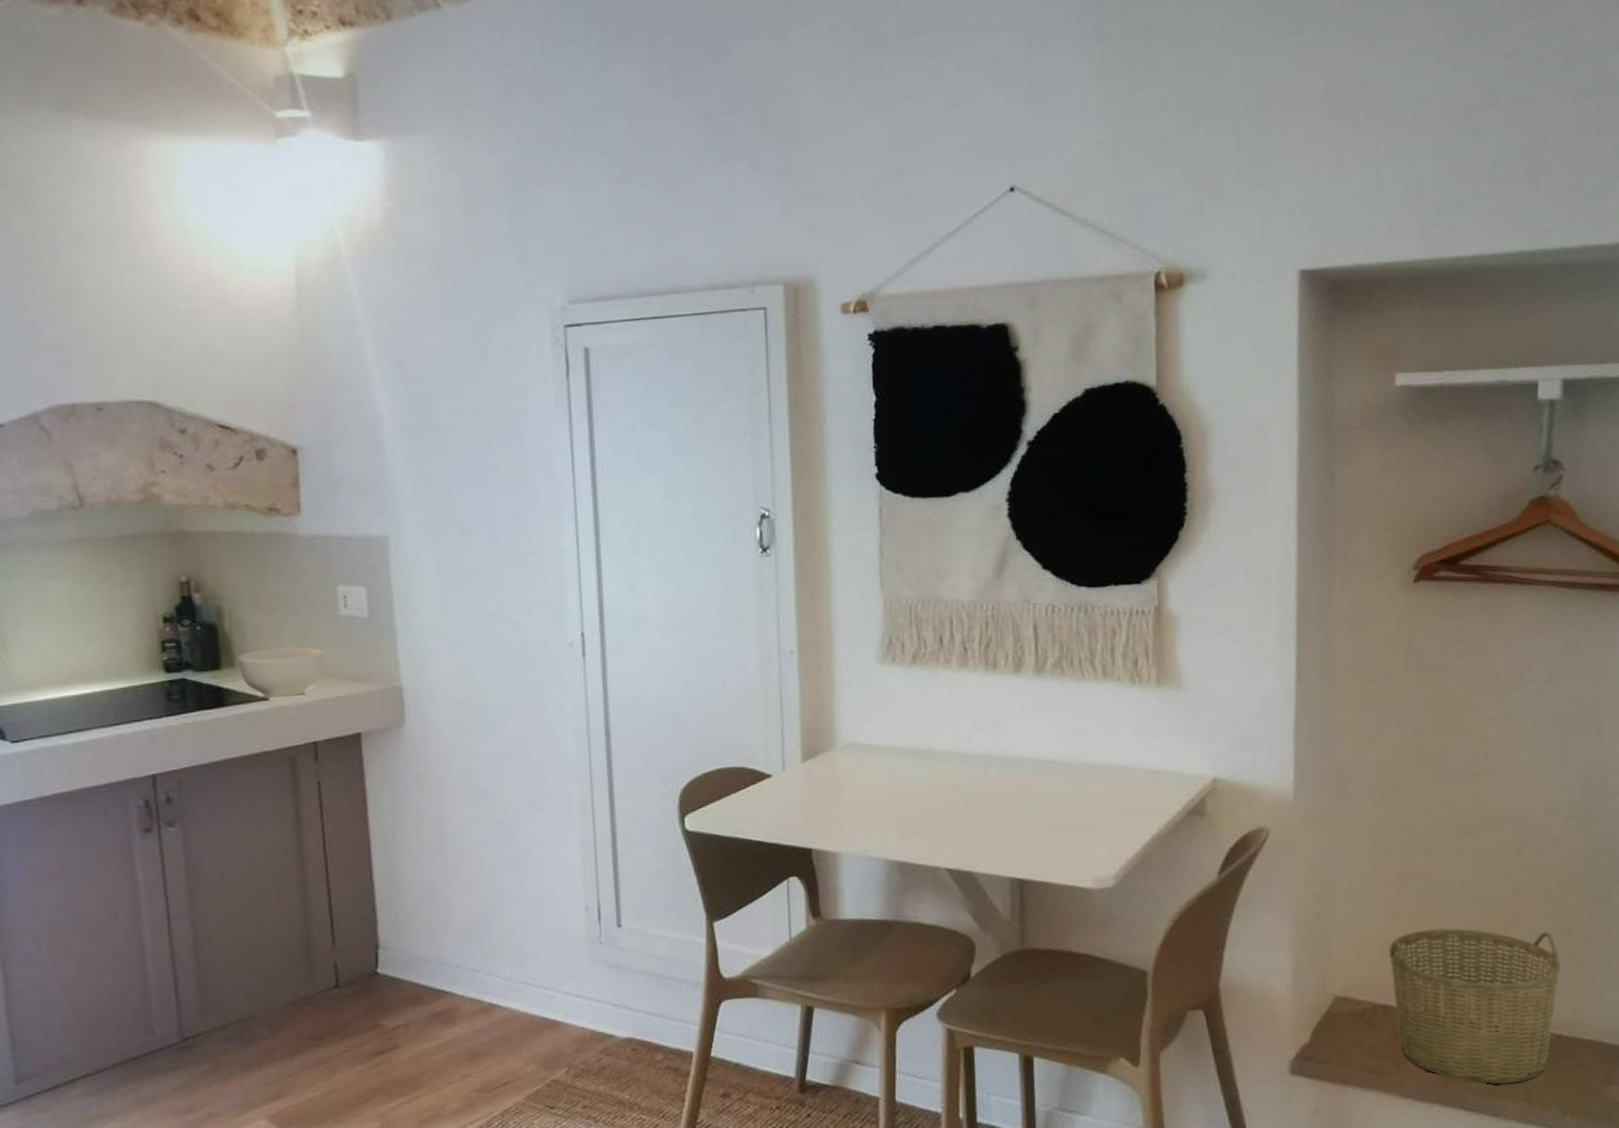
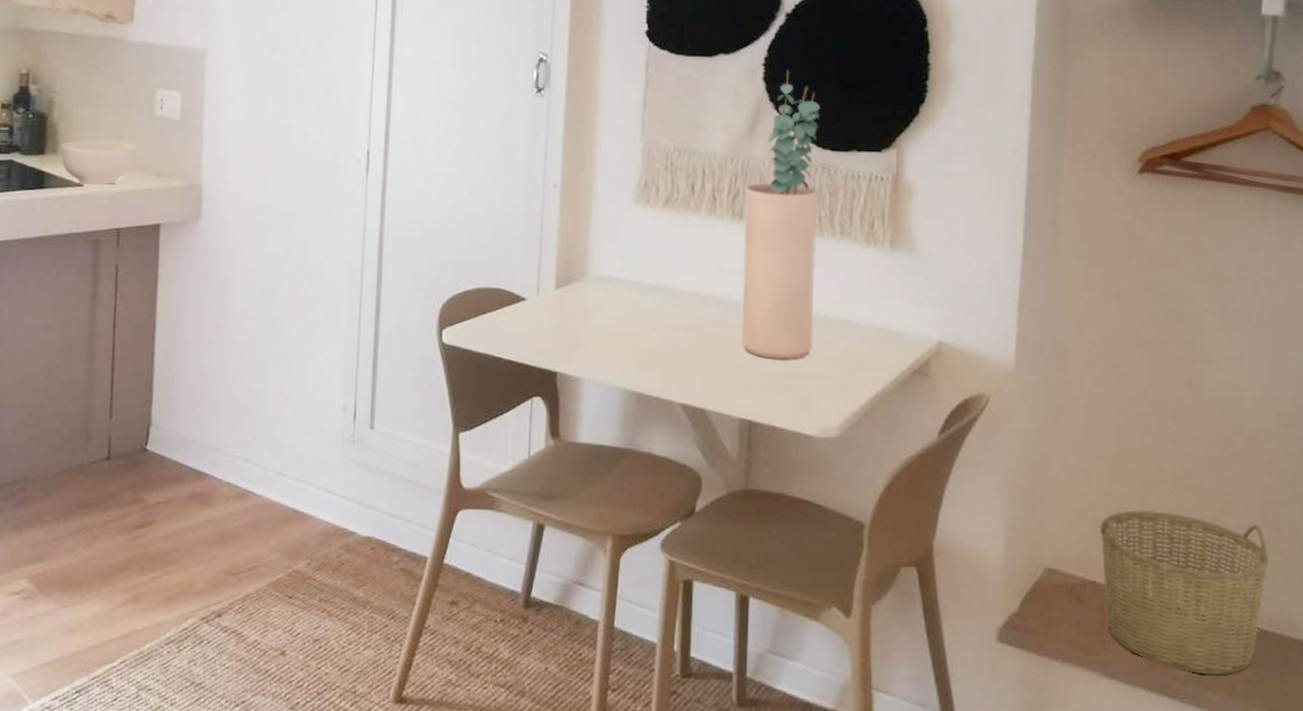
vase: none [997,504,1082,814] -> present [741,70,821,360]

